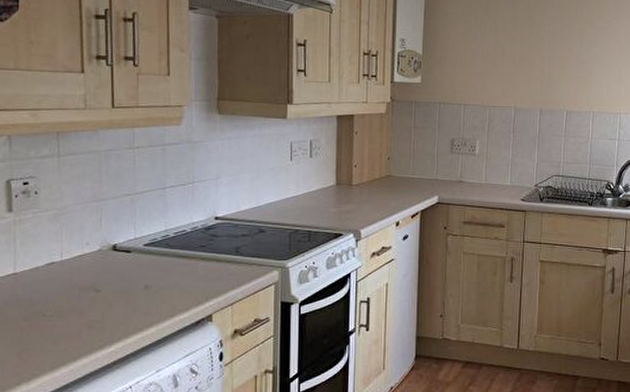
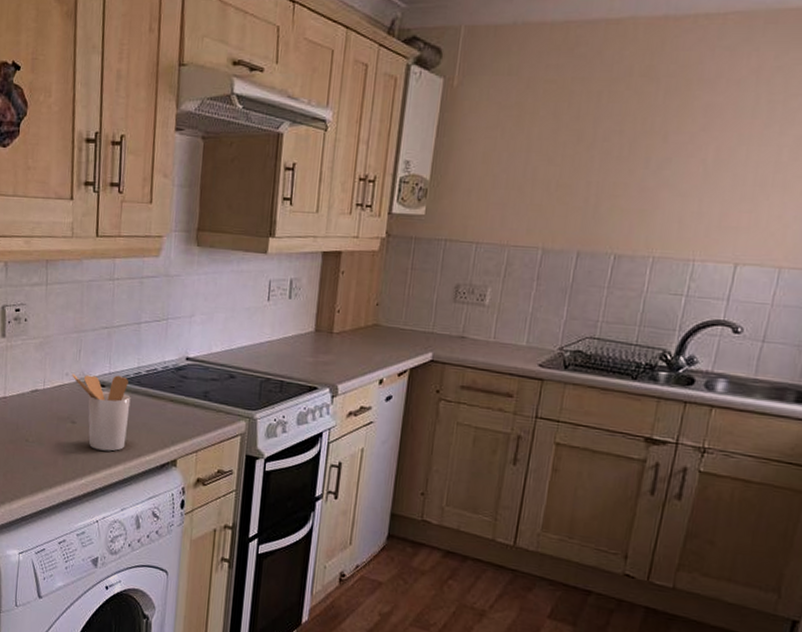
utensil holder: none [93,240,160,315] -> present [72,373,131,452]

